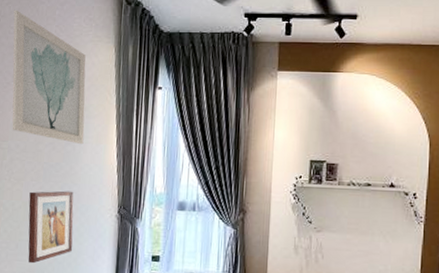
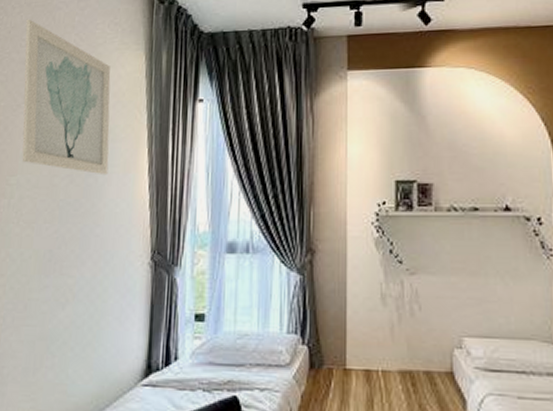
wall art: present [28,191,74,264] -> none [39,234,96,329]

